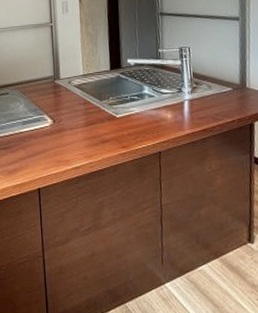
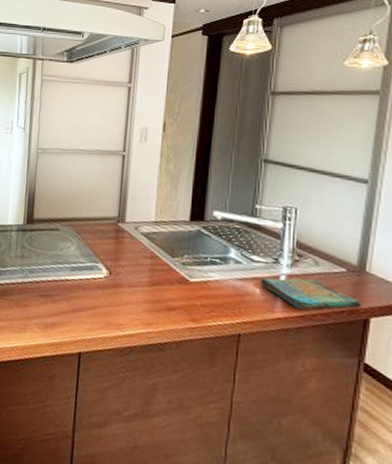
dish towel: none [169,99,246,125] -> present [259,277,361,310]

